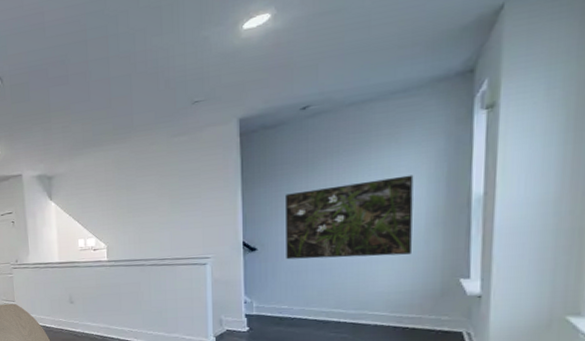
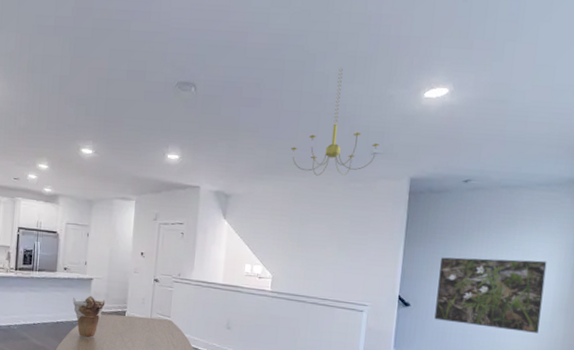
chandelier: none [106,22,200,139] -> present [290,68,380,176]

